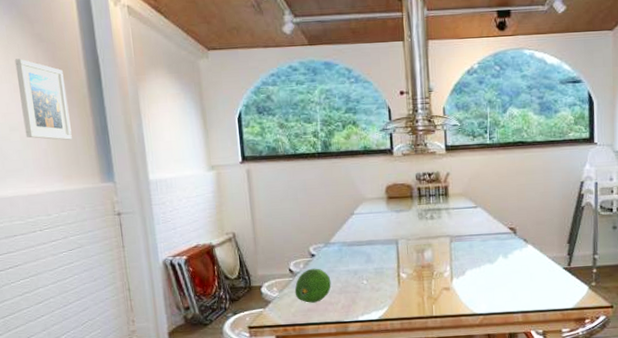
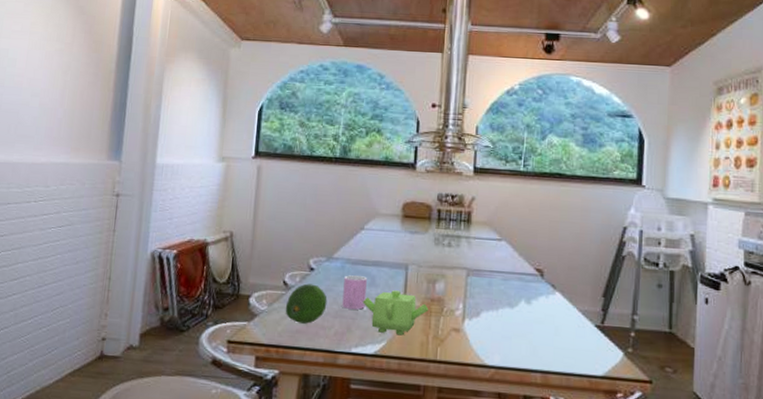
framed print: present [14,58,72,140] -> none [45,28,96,112]
cup: none [343,255,365,285] -> present [342,275,367,310]
teapot: none [362,263,421,301] -> present [363,290,429,336]

